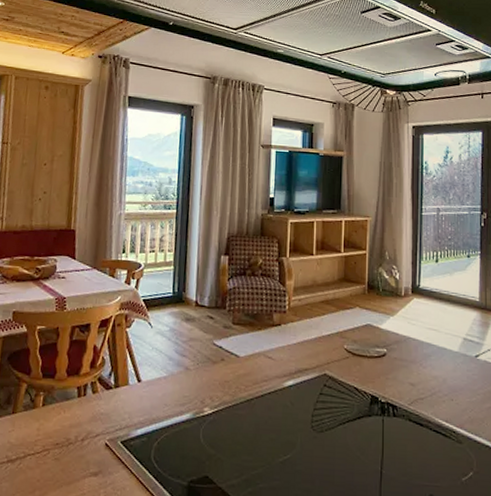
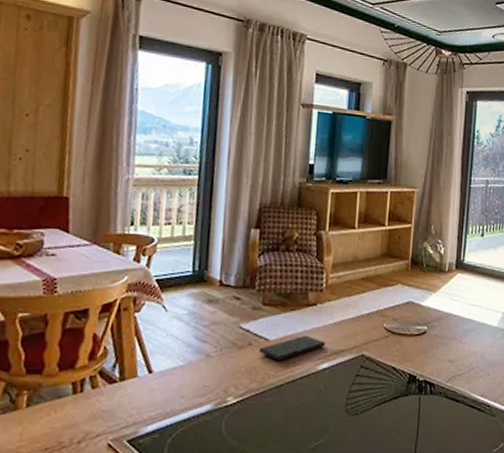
smartphone: none [231,353,290,376] -> present [259,335,325,360]

